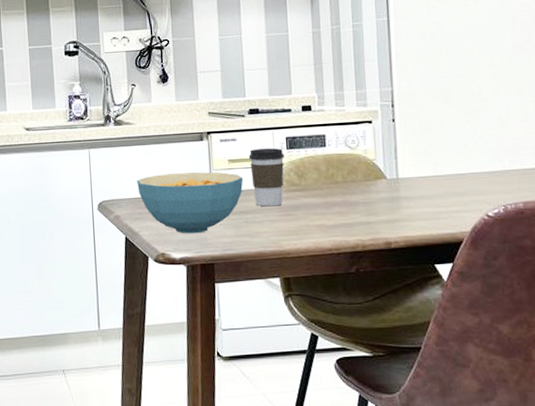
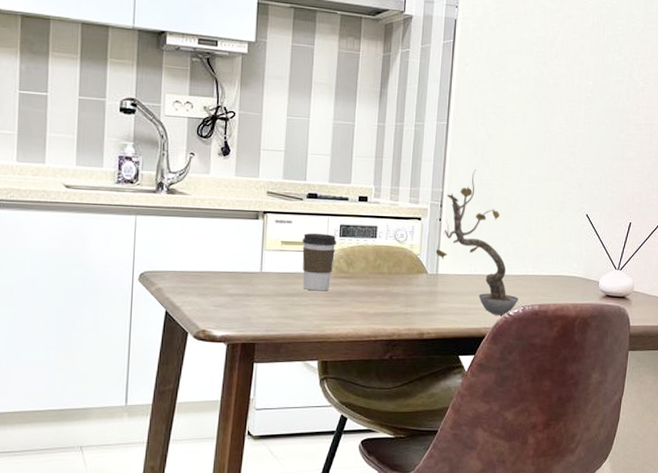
cereal bowl: present [137,172,244,234] -> none [184,249,294,313]
plant: none [392,62,497,217] -> present [435,169,518,315]

